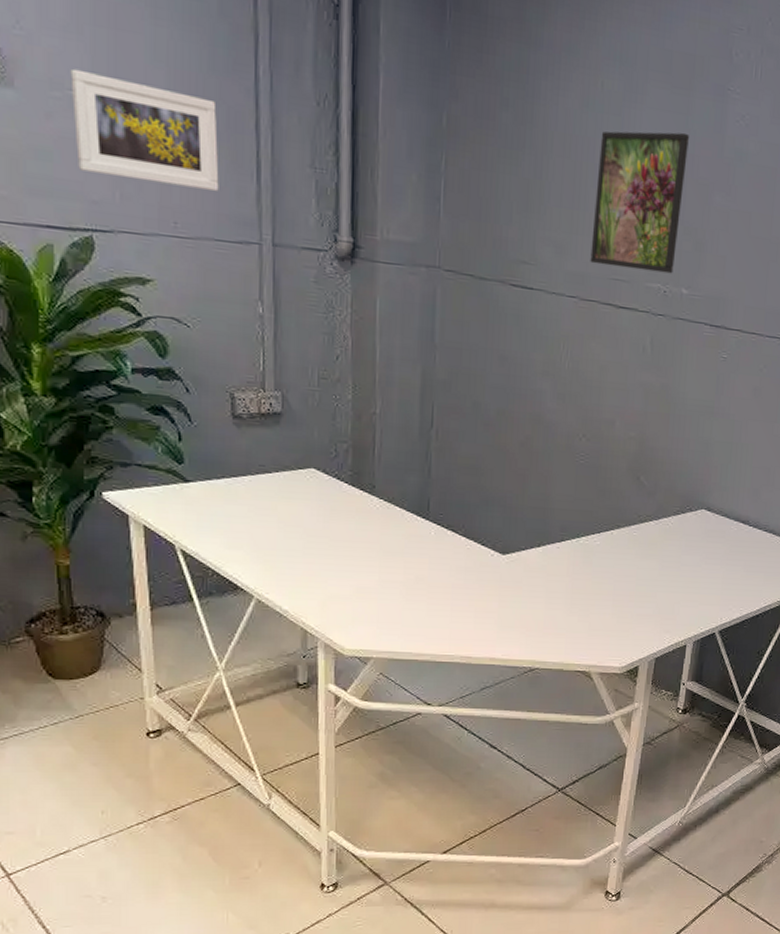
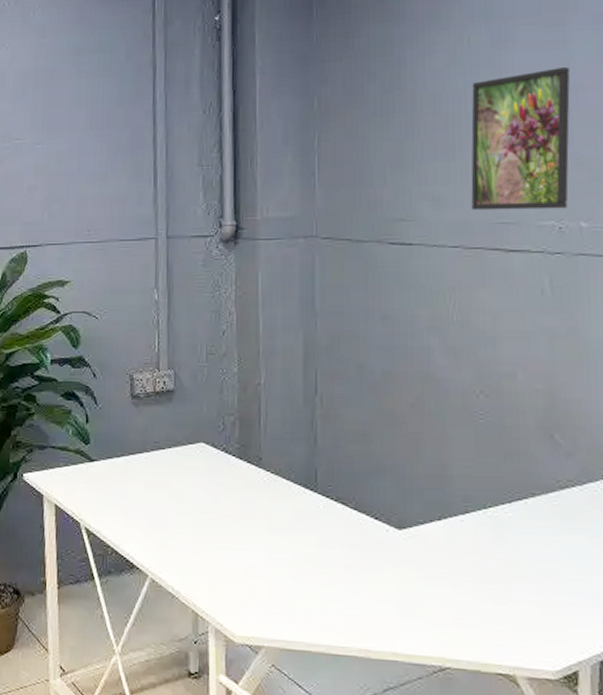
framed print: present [70,68,219,191] -> none [17,123,124,201]

